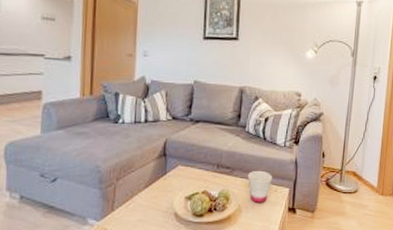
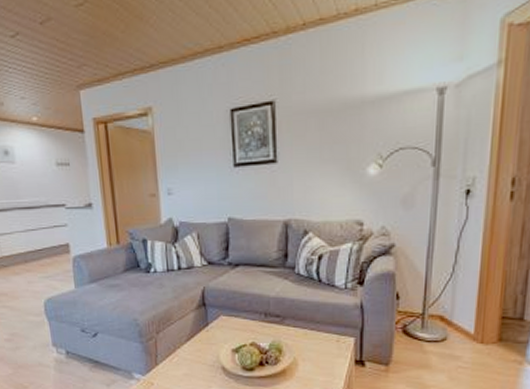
cup: present [248,170,273,204] -> none [303,318,334,356]

